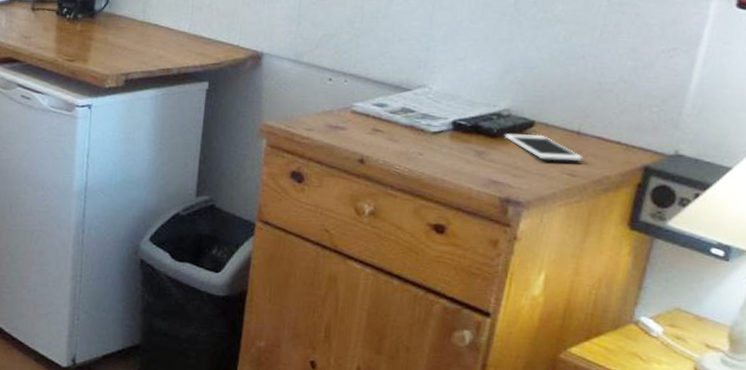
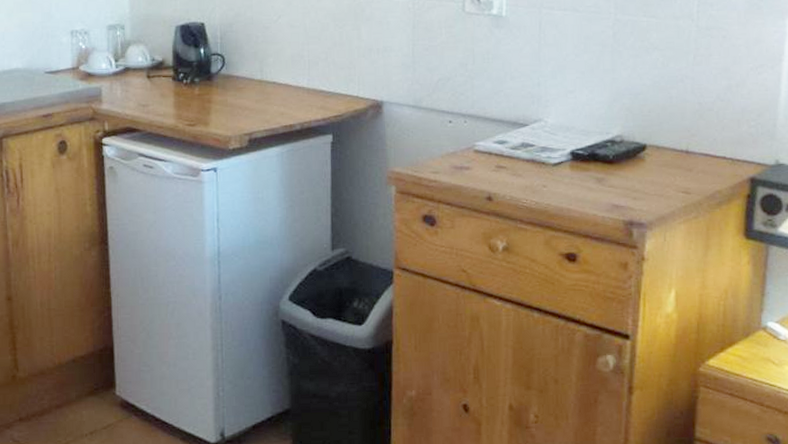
cell phone: present [505,133,583,161] -> none [621,156,695,180]

